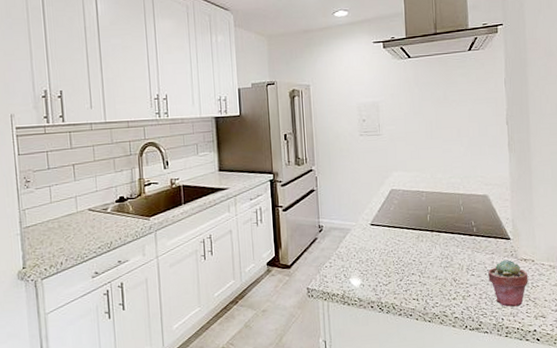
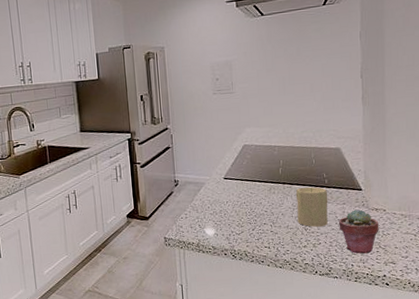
candle: none [444,235,477,278] -> present [295,187,328,227]

